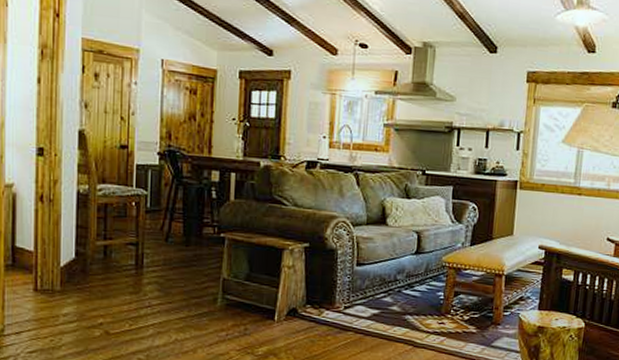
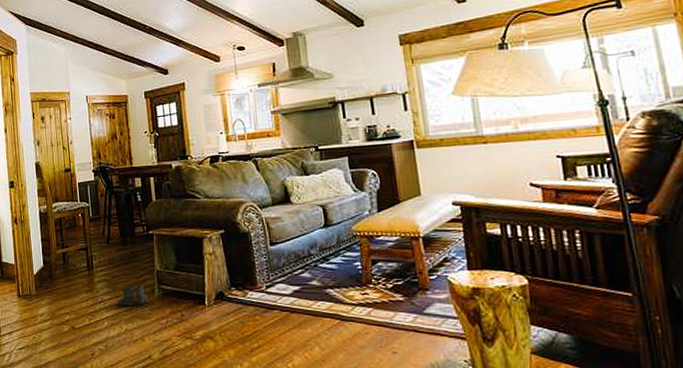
boots: none [168,292,208,315] -> present [117,285,148,307]

